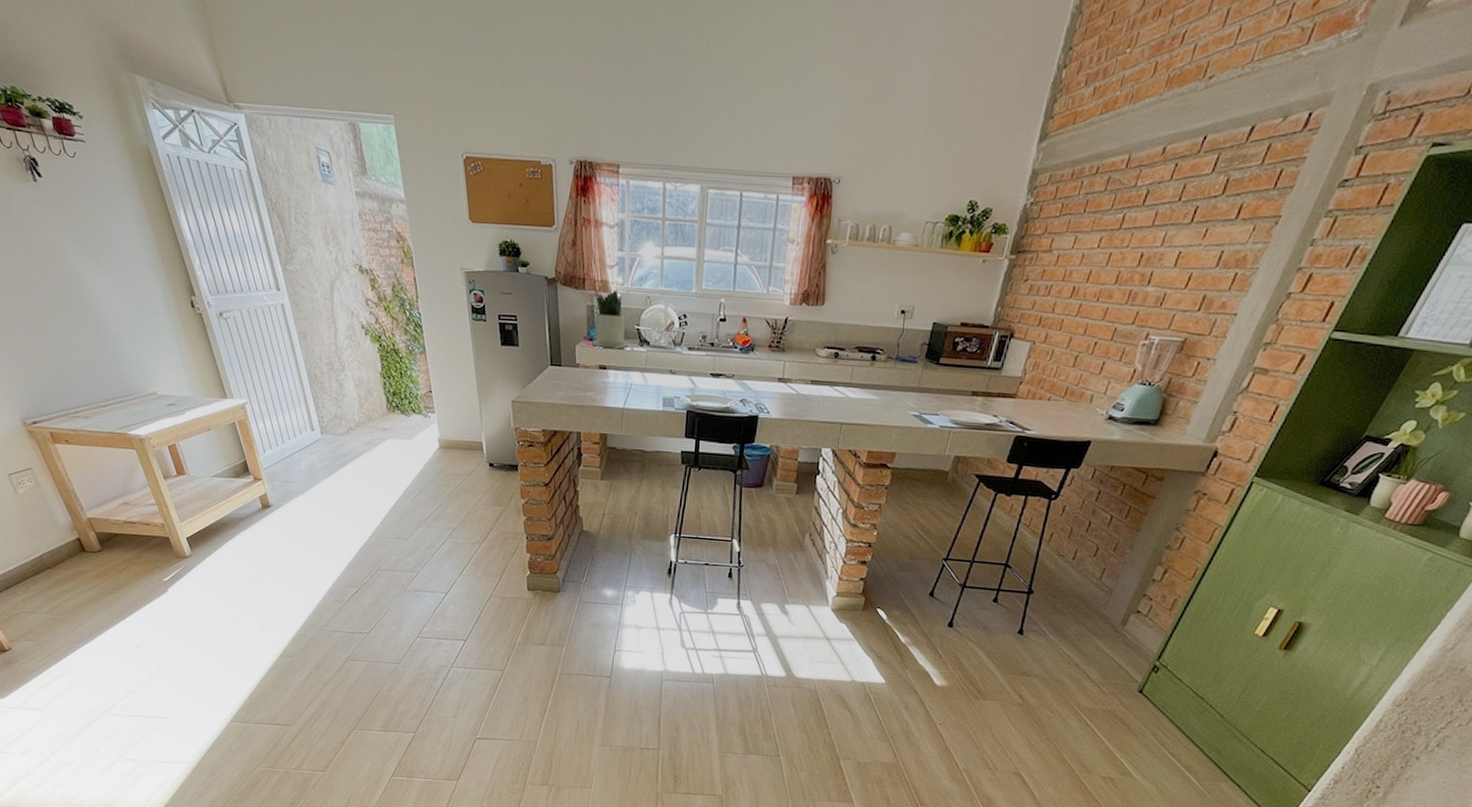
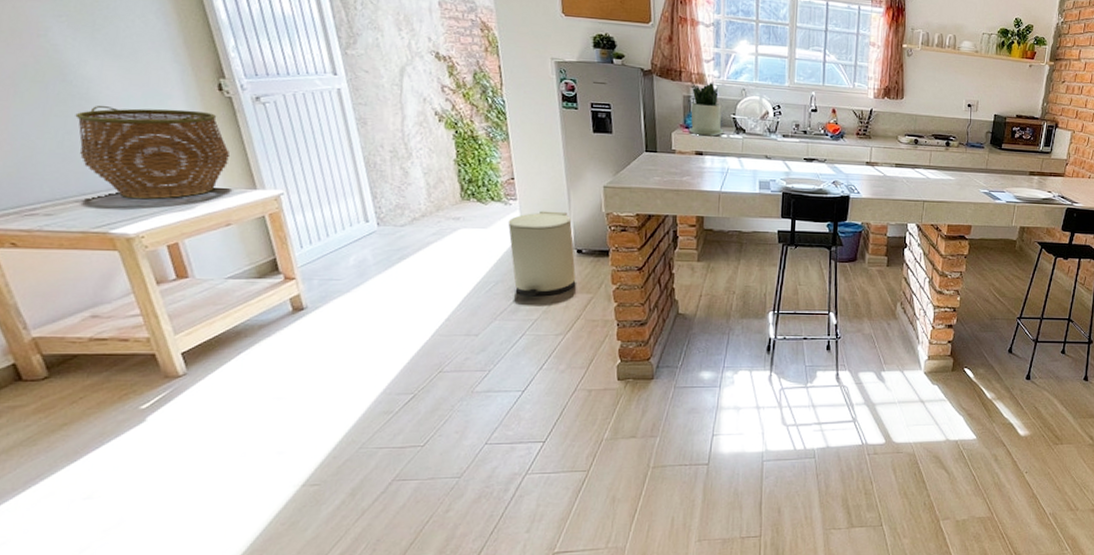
basket: none [94,323,205,406] -> present [75,106,231,200]
pedal bin: none [428,424,489,506] -> present [507,210,576,297]

